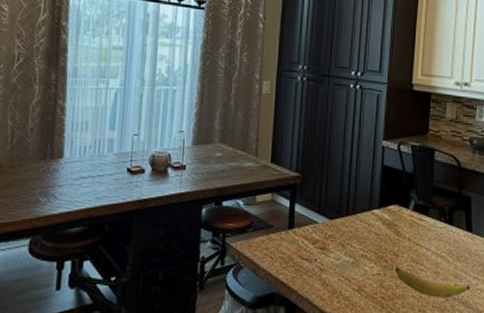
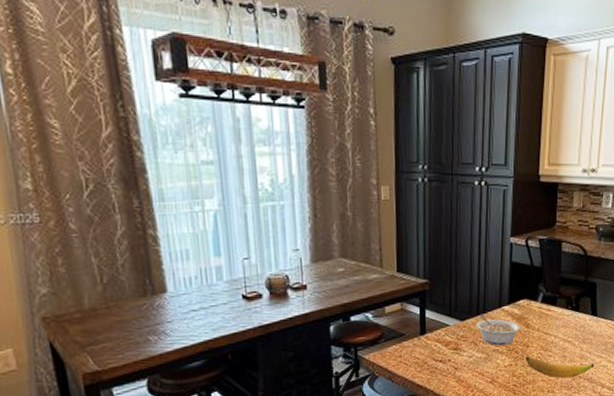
legume: none [344,215,391,252] -> present [476,314,521,346]

